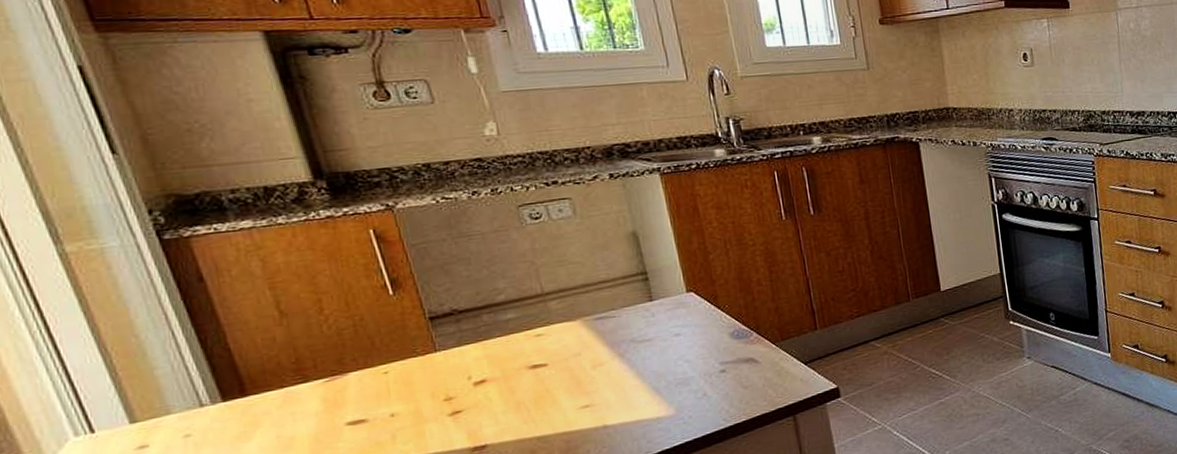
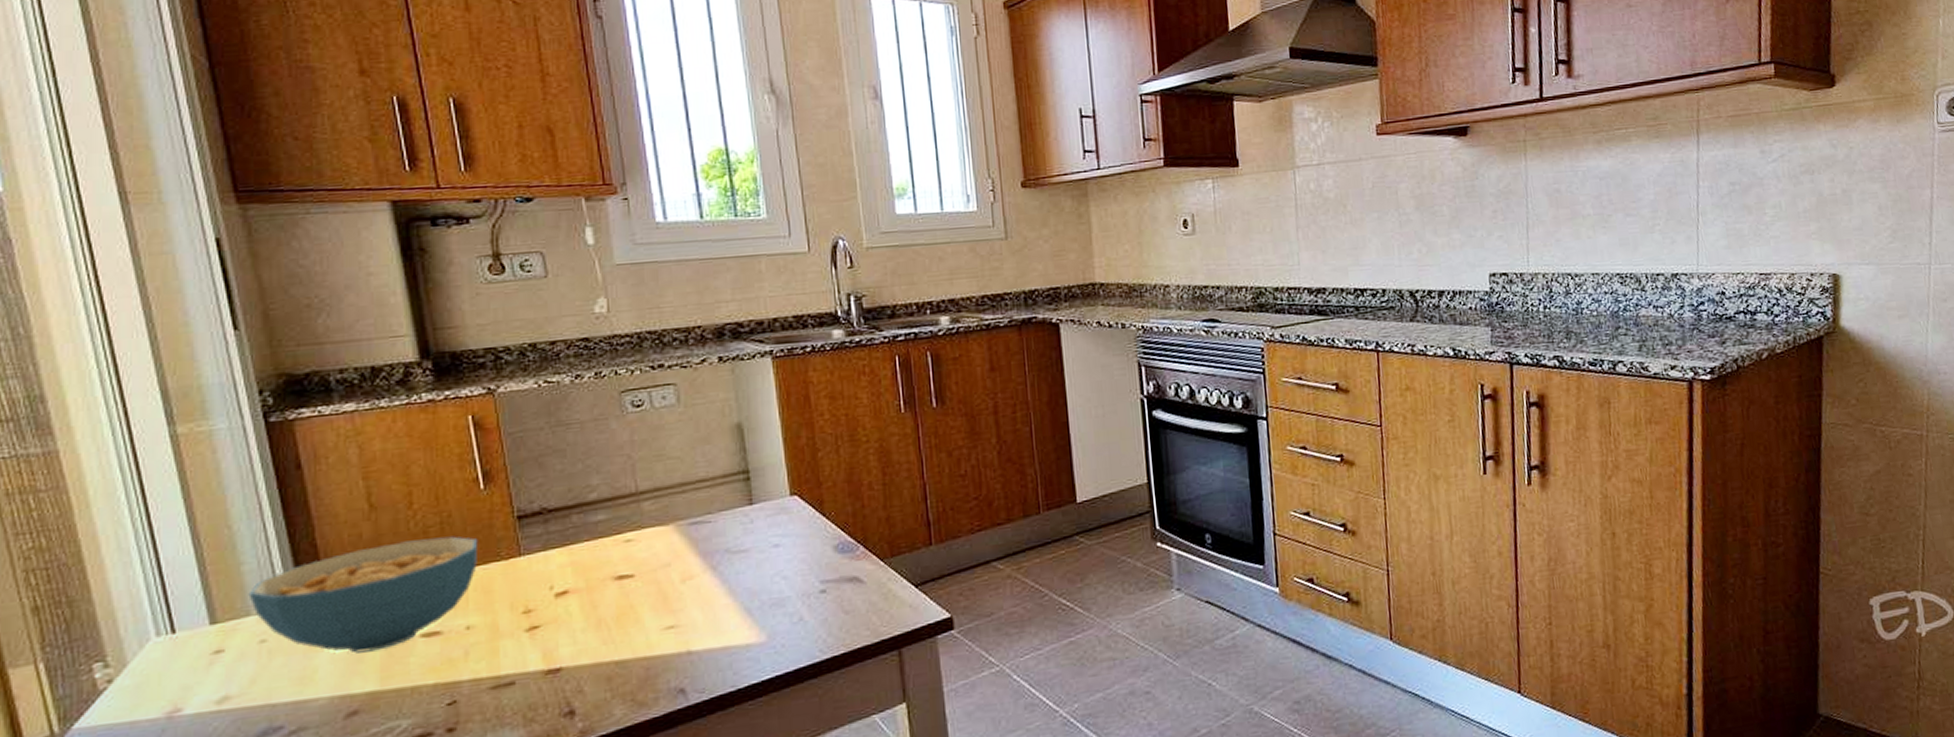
cereal bowl: none [166,337,395,442] -> present [248,536,479,653]

